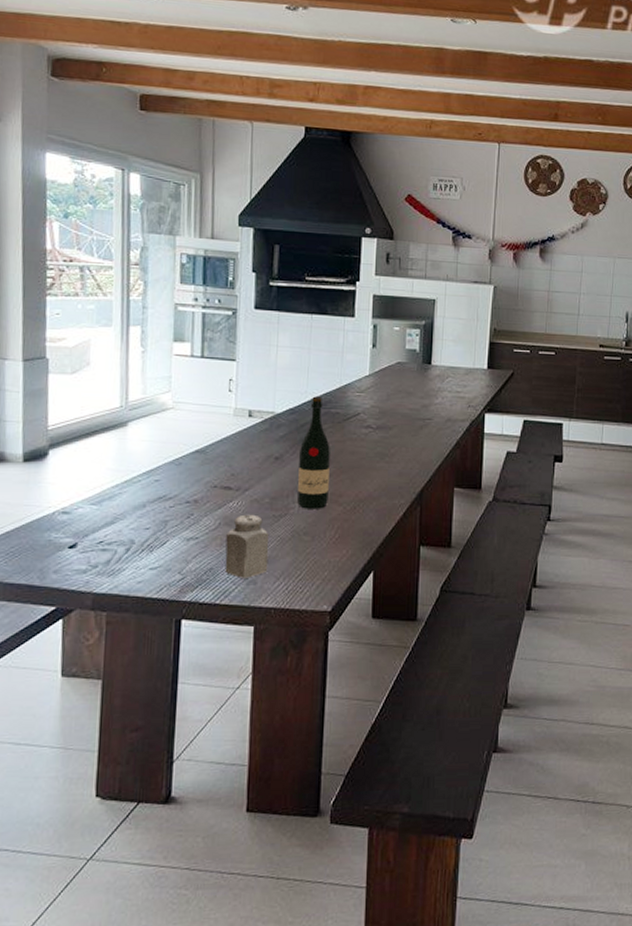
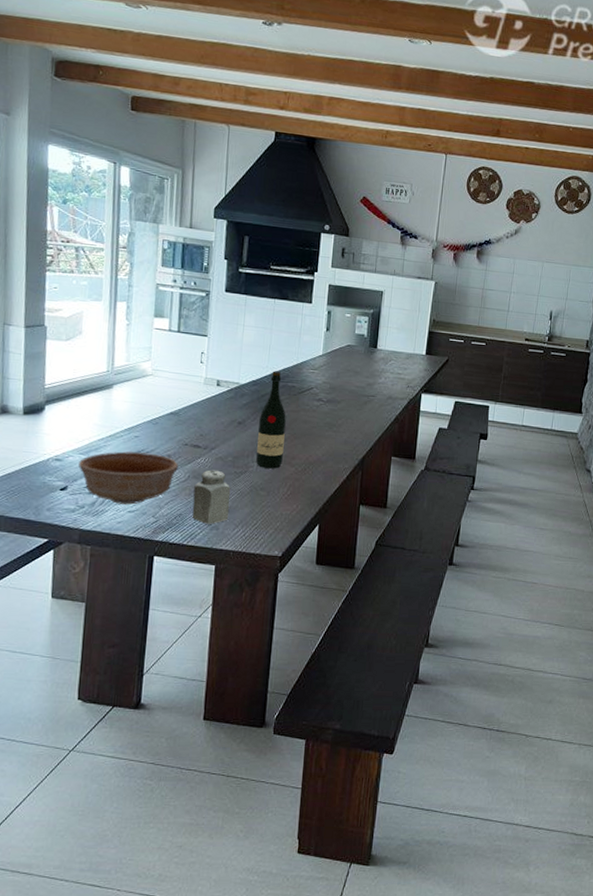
bowl: none [90,499,208,561] -> present [78,451,179,505]

